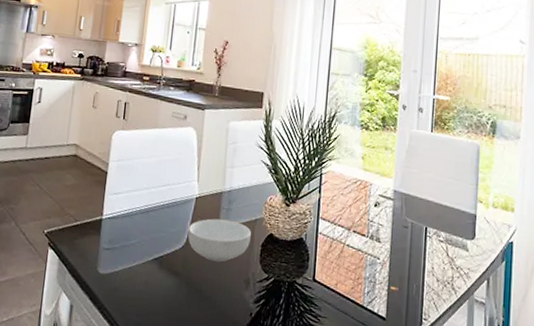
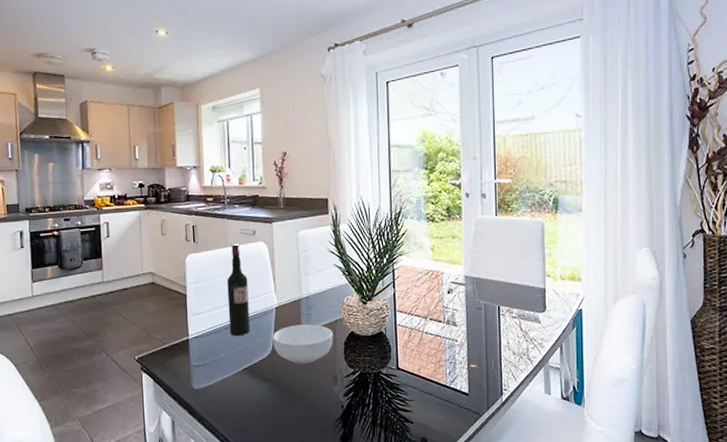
wine bottle: none [145,125,172,223] -> present [227,243,250,337]

